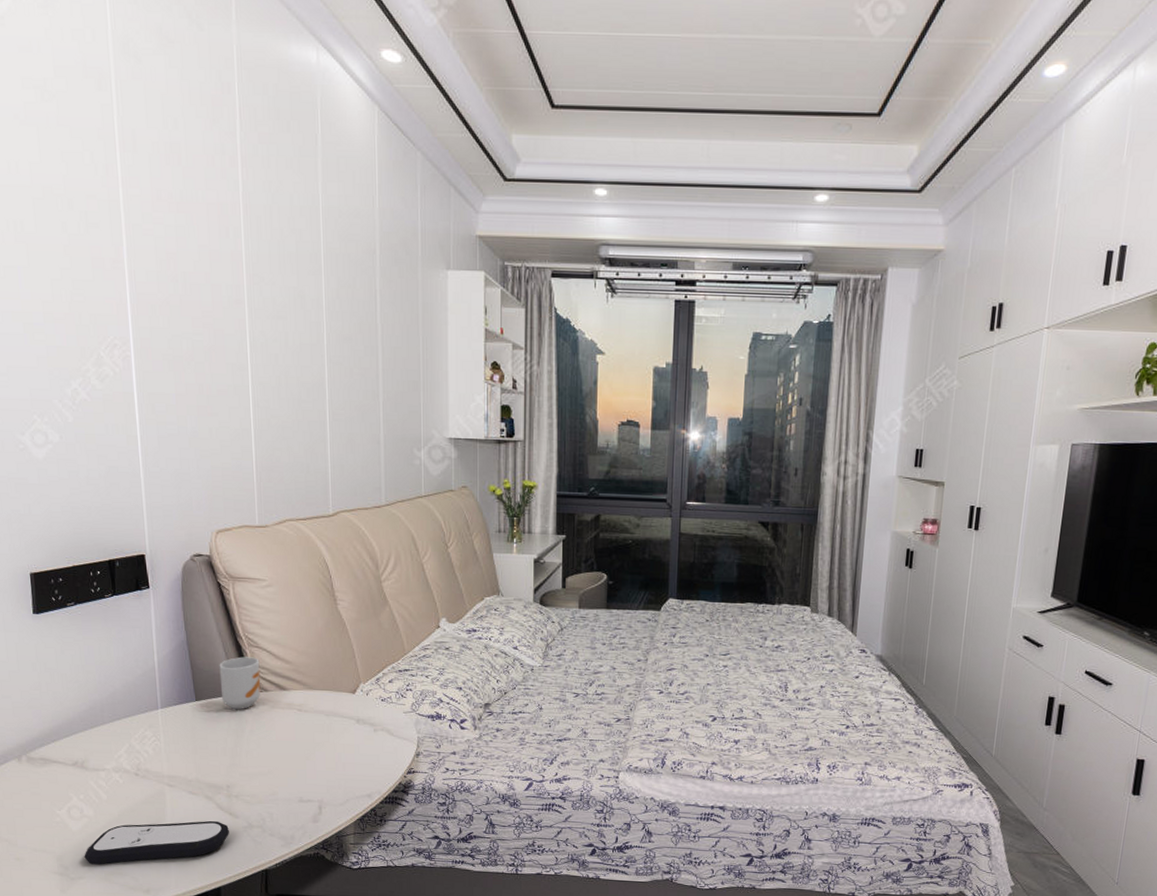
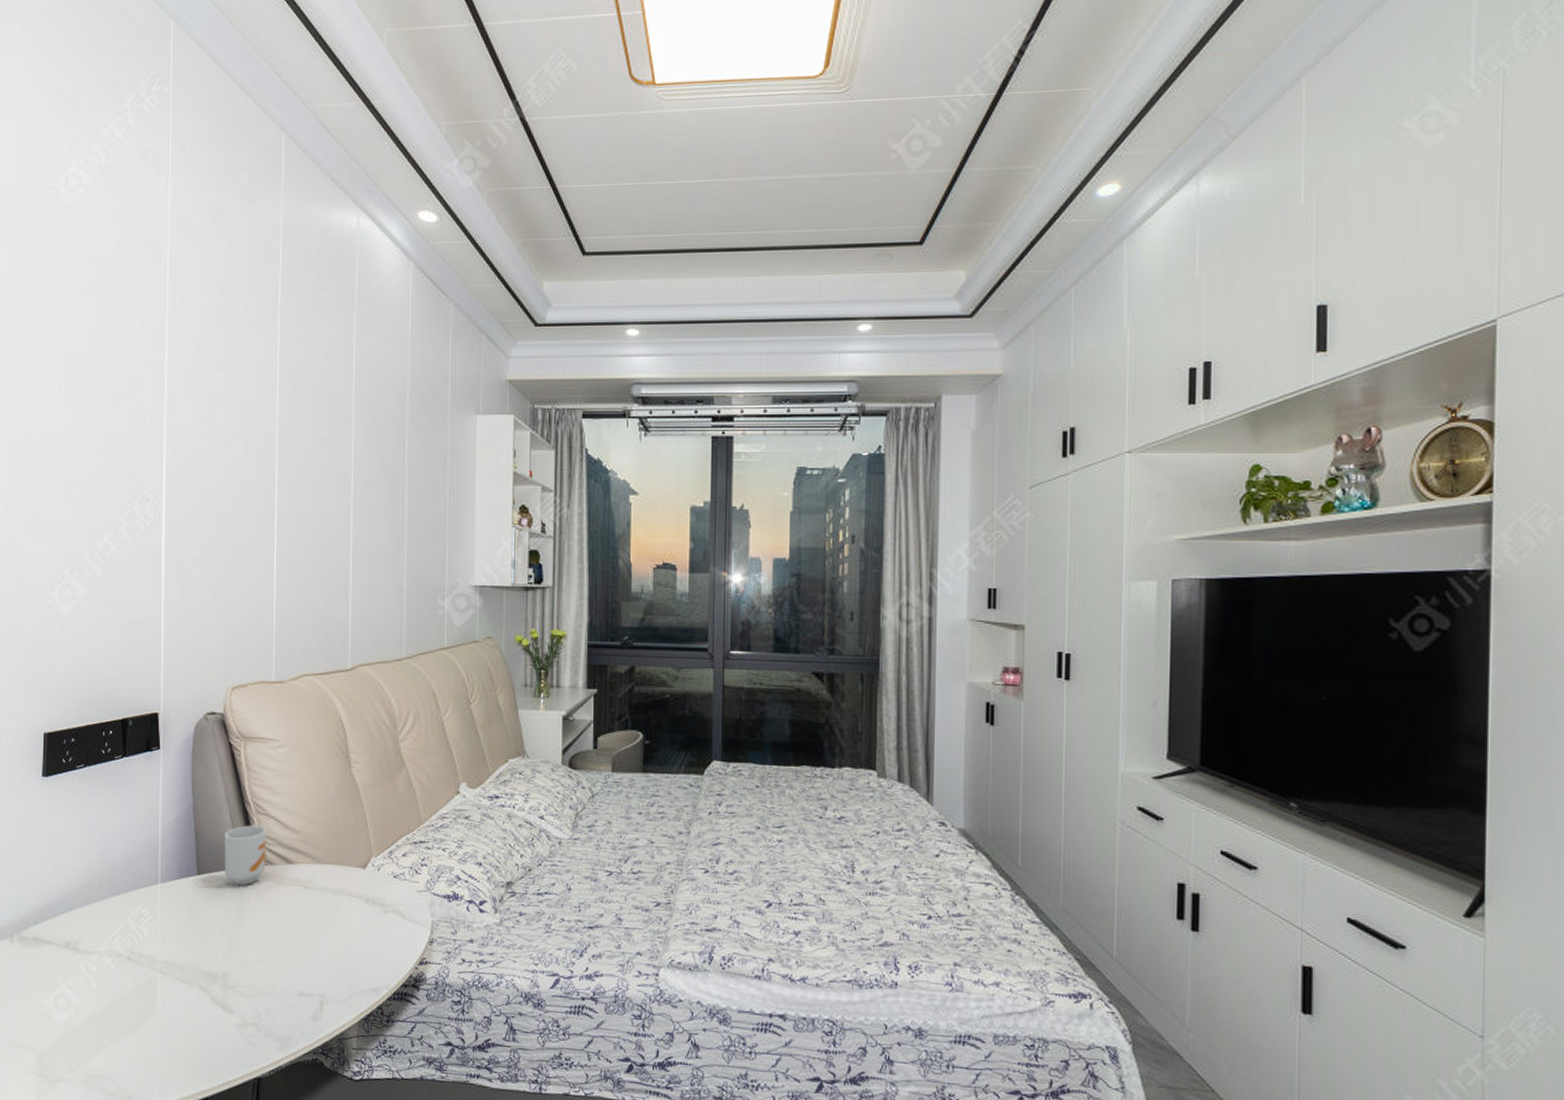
remote control: present [84,820,229,865] -> none [66,1015,222,1066]

